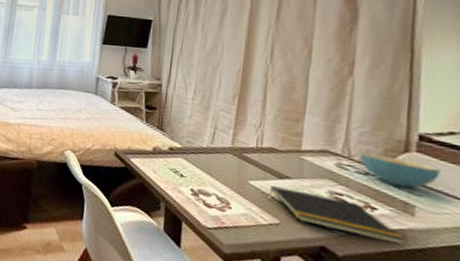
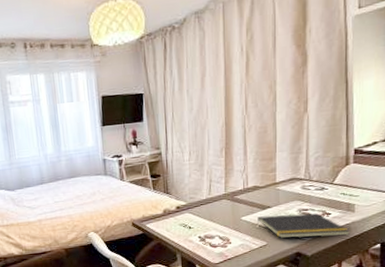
cereal bowl: present [360,153,441,188] -> none [317,171,369,193]

